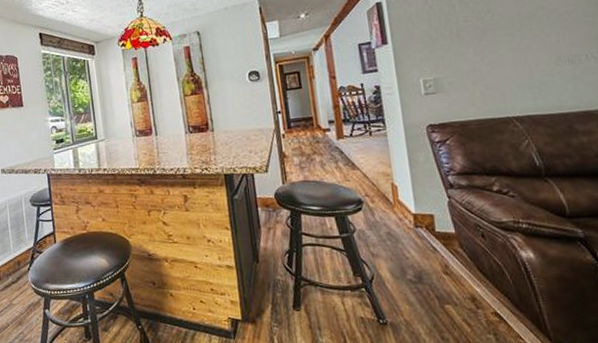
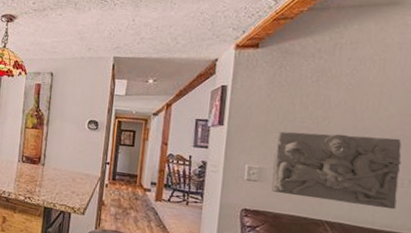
relief panel: none [442,15,580,100] -> present [271,131,402,210]

